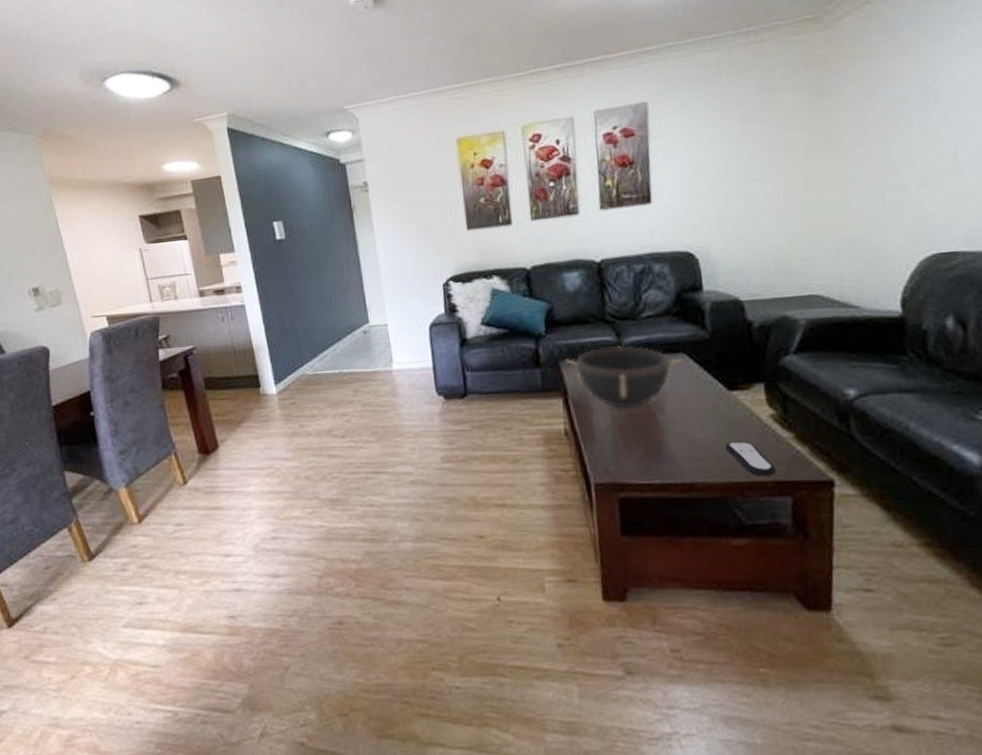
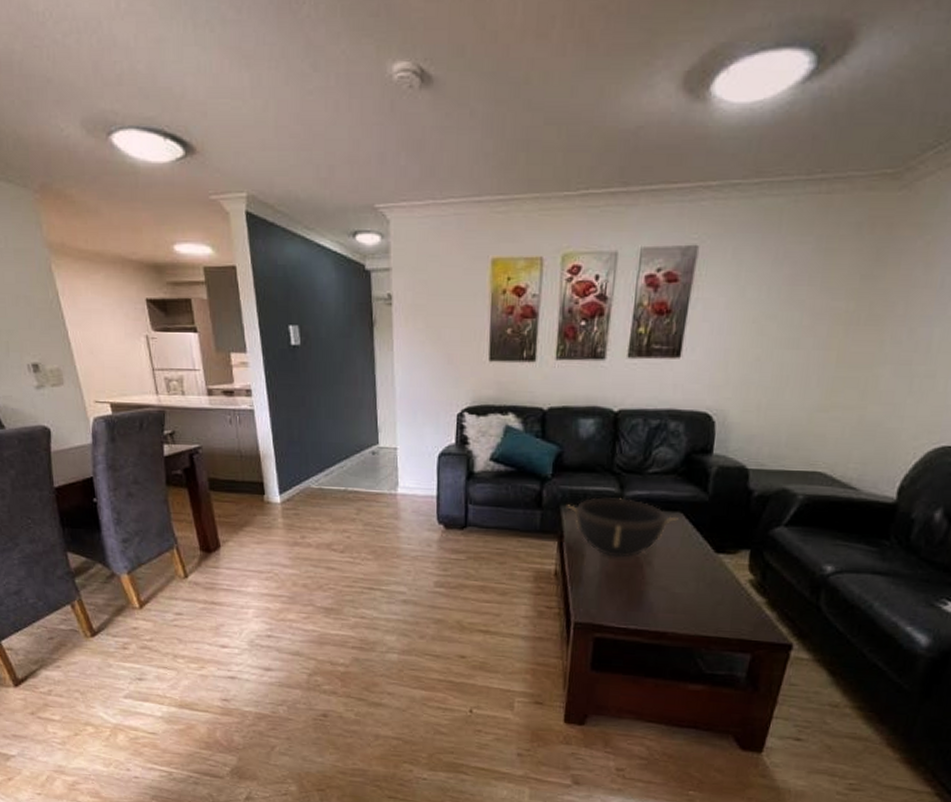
remote control: present [726,441,776,477] -> none [702,599,743,634]

